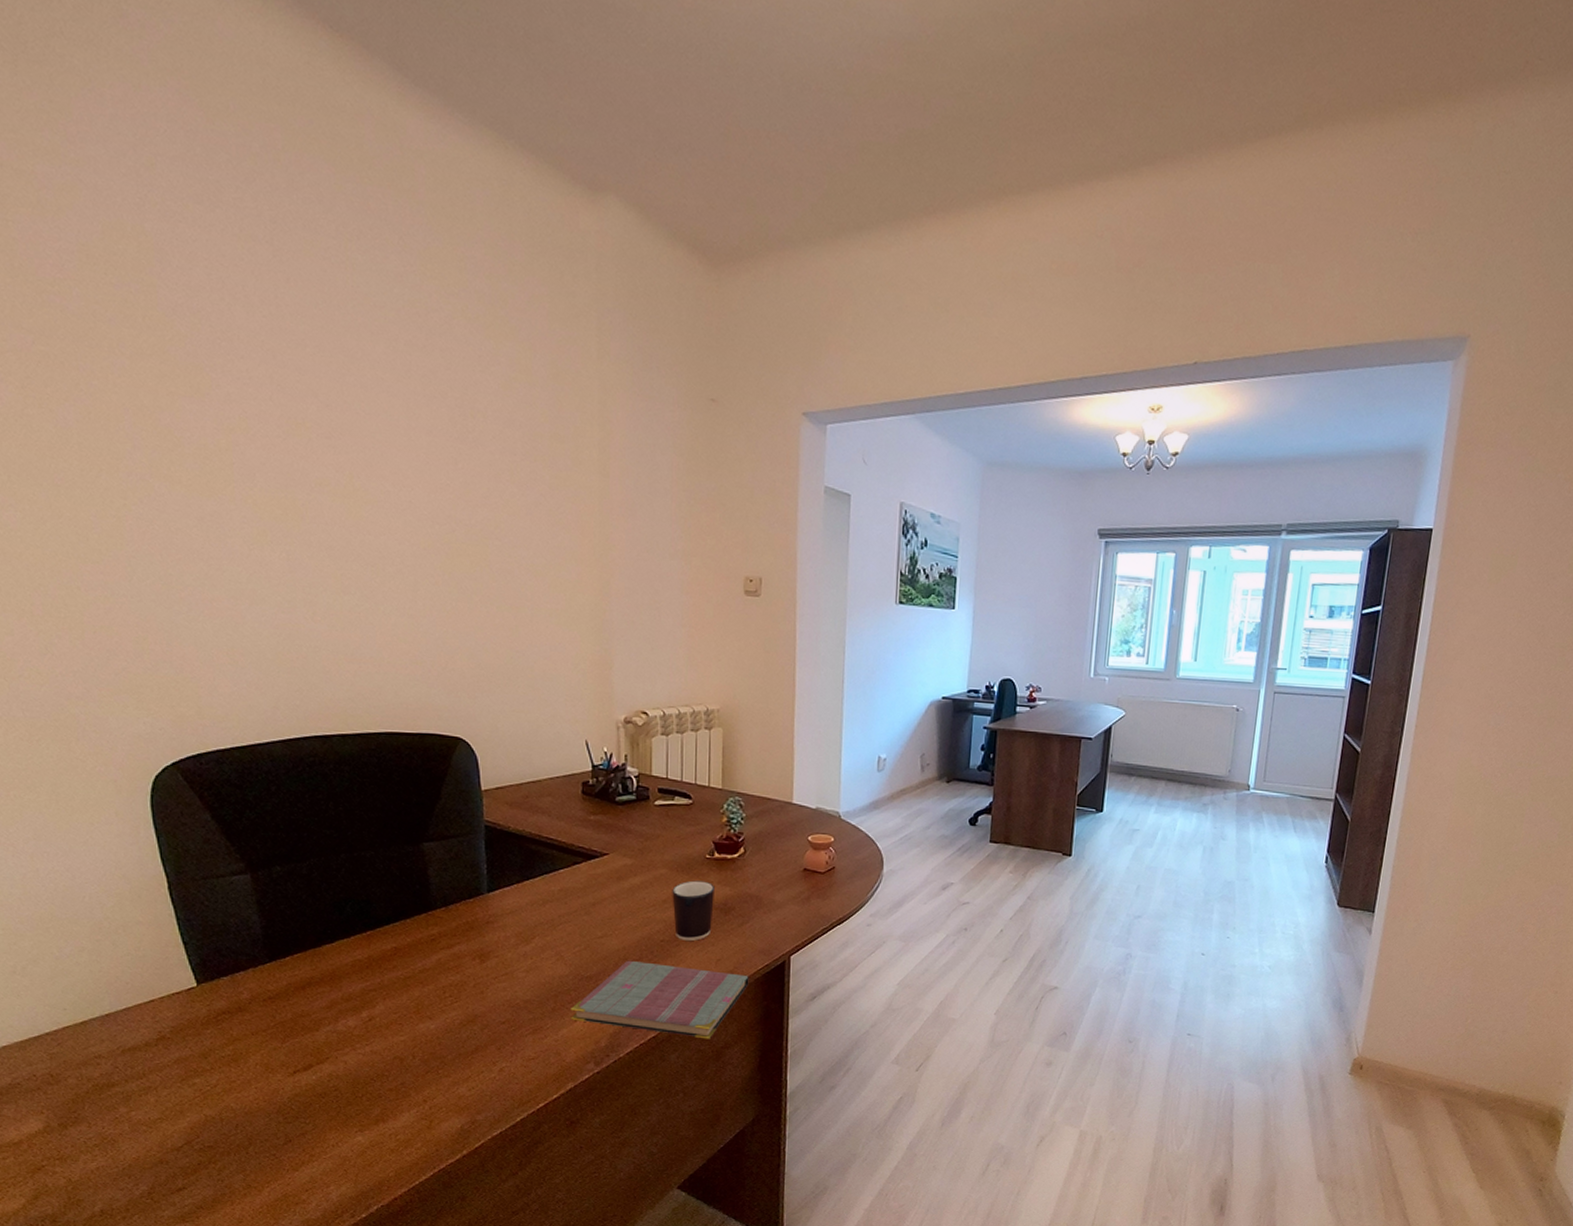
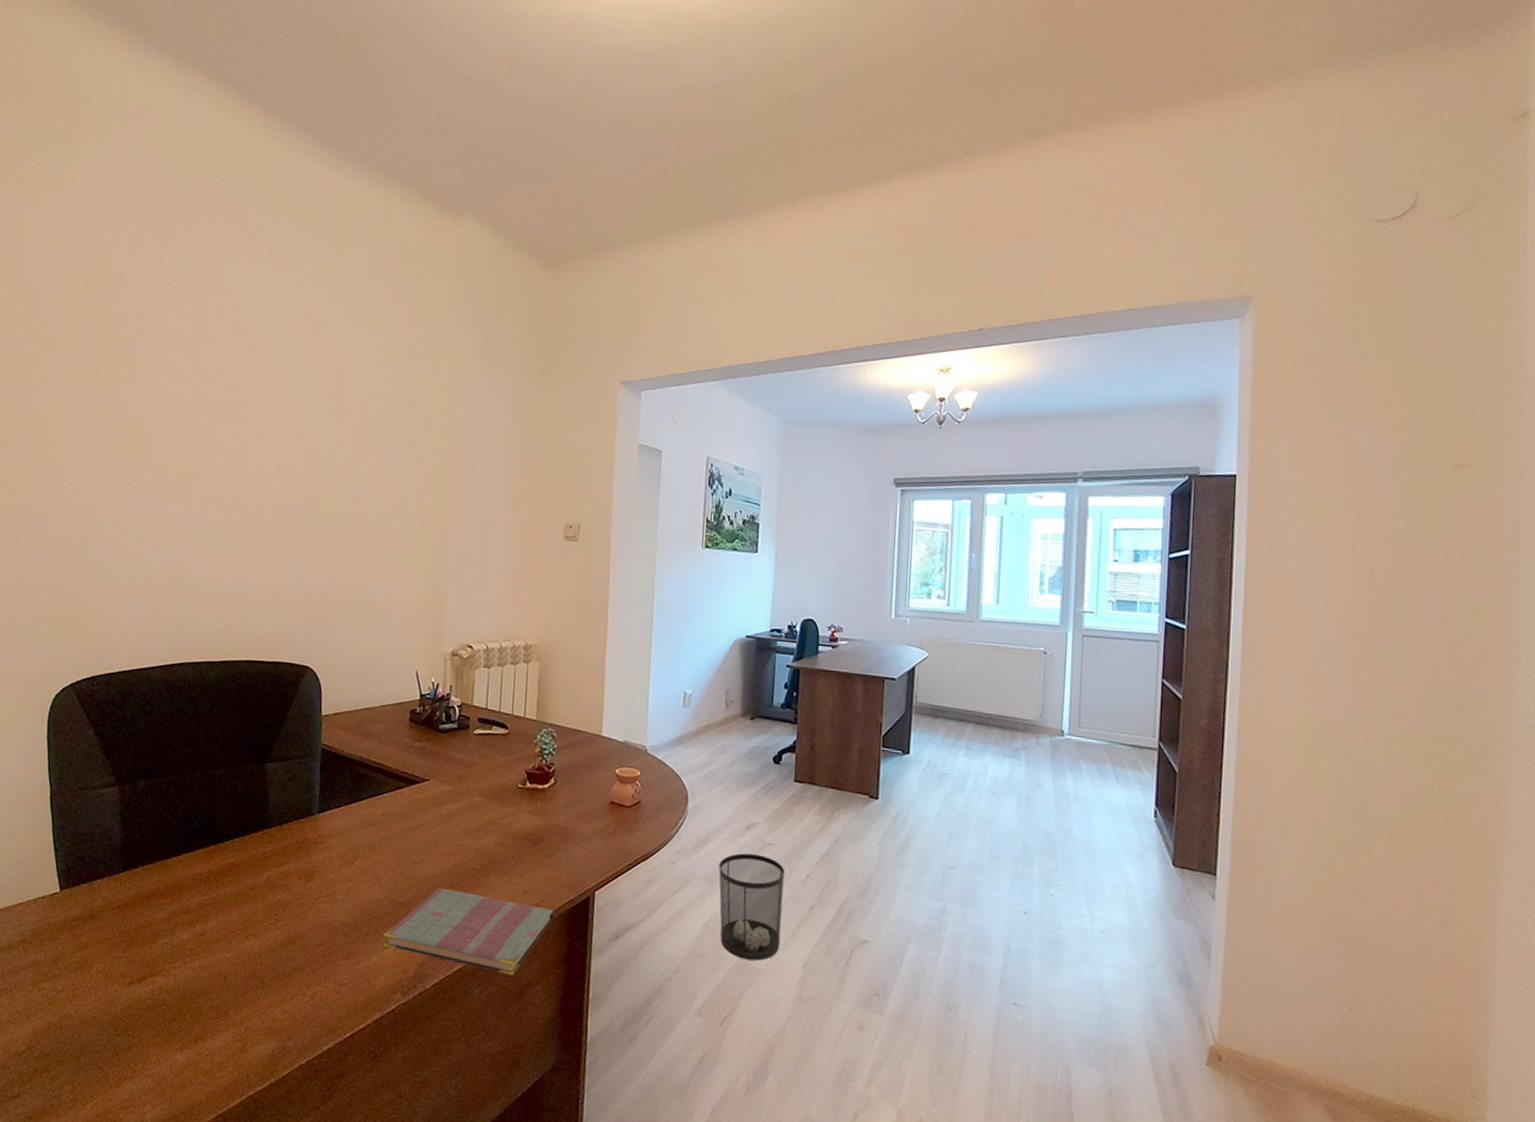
mug: present [672,880,714,941] -> none [484,809,525,871]
waste bin: none [914,913,980,1011] -> present [719,853,786,961]

